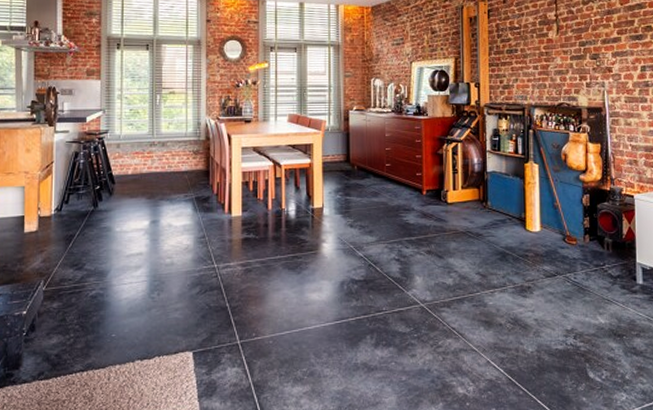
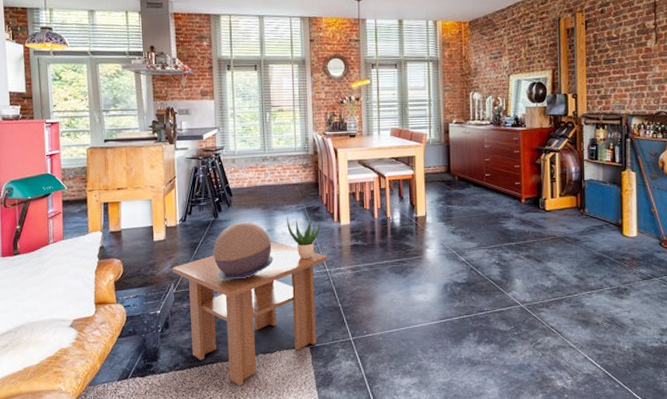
coffee table: none [43,233,216,398] -> present [172,241,328,387]
decorative bowl: none [91,212,157,276] -> present [213,222,274,280]
potted plant: none [173,206,210,254] -> present [287,216,321,260]

